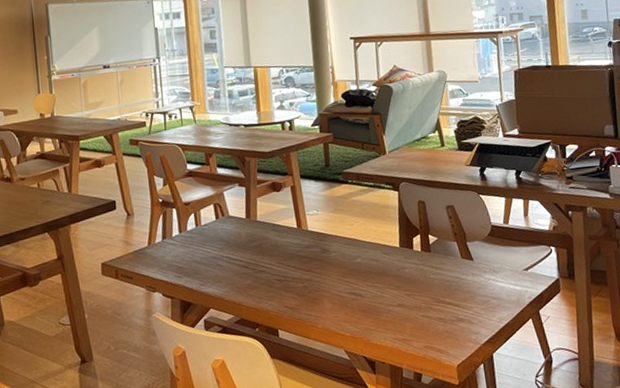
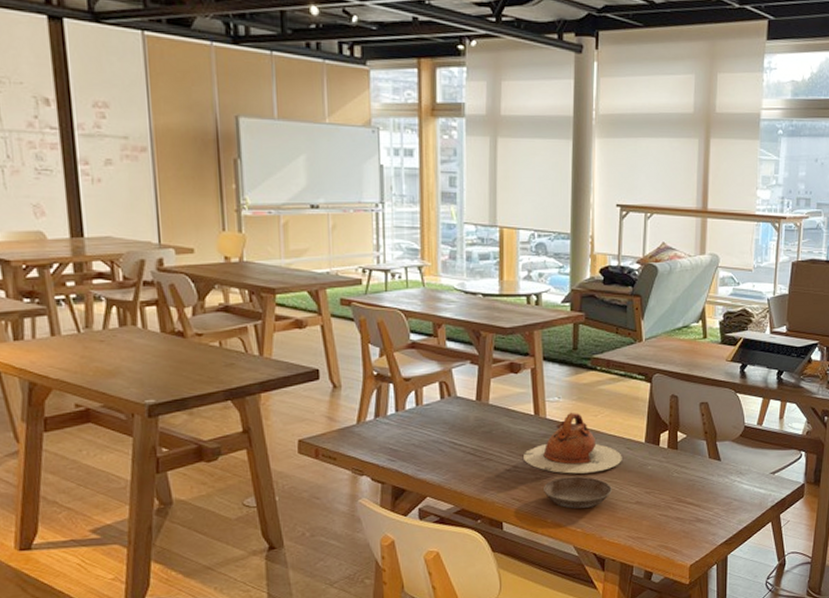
teapot: none [291,223,381,281] -> present [524,412,622,474]
saucer: none [312,282,374,314] -> present [544,476,612,509]

